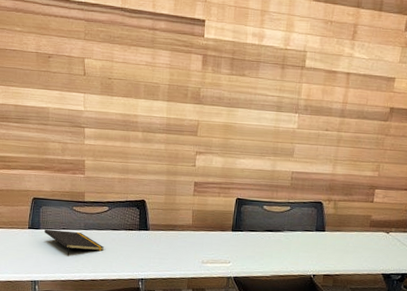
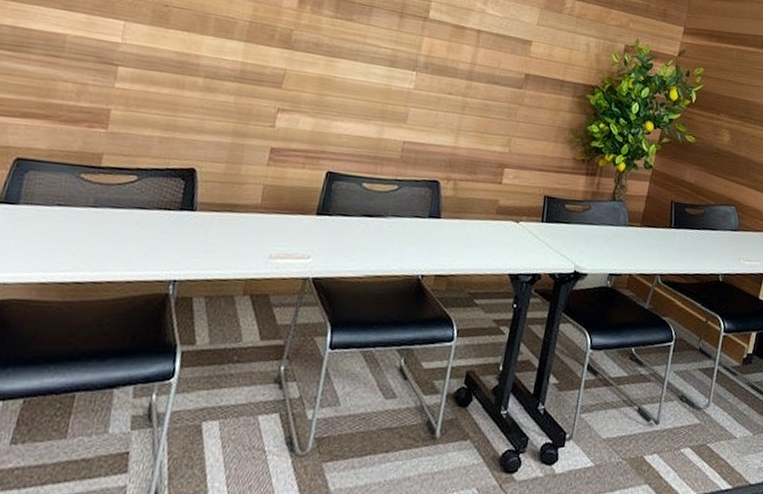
notepad: present [45,229,104,256] -> none [25,204,121,246]

